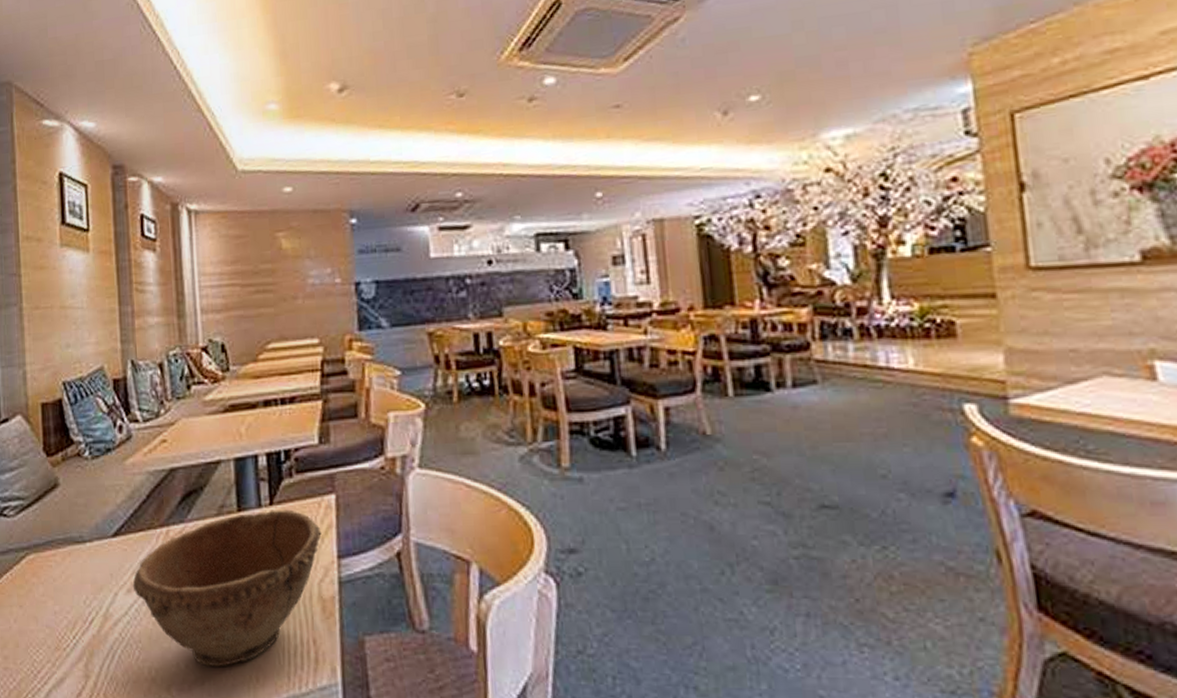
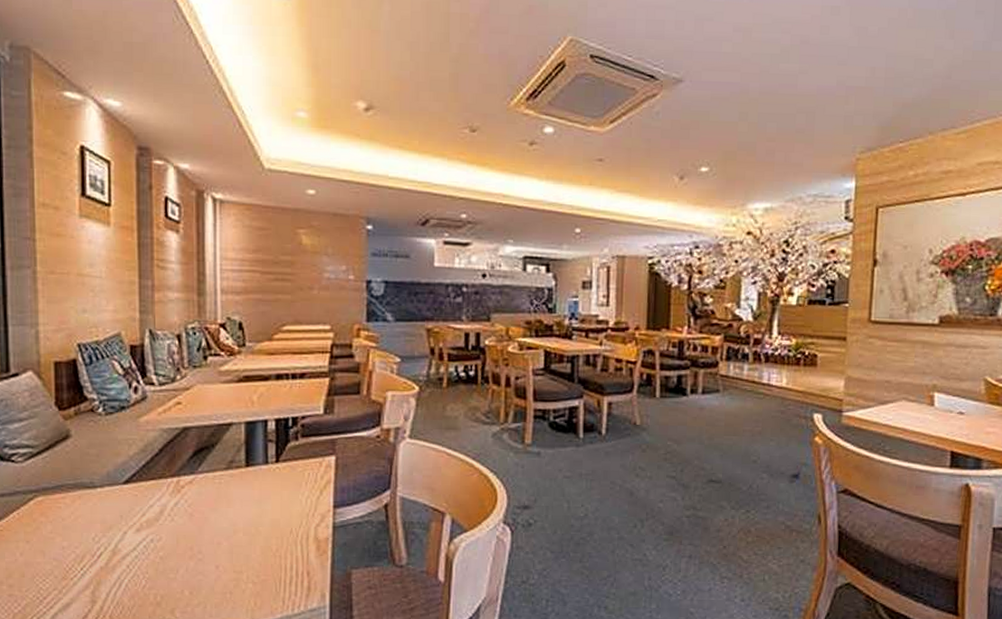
bowl: present [132,509,322,666] -> none [142,466,321,593]

